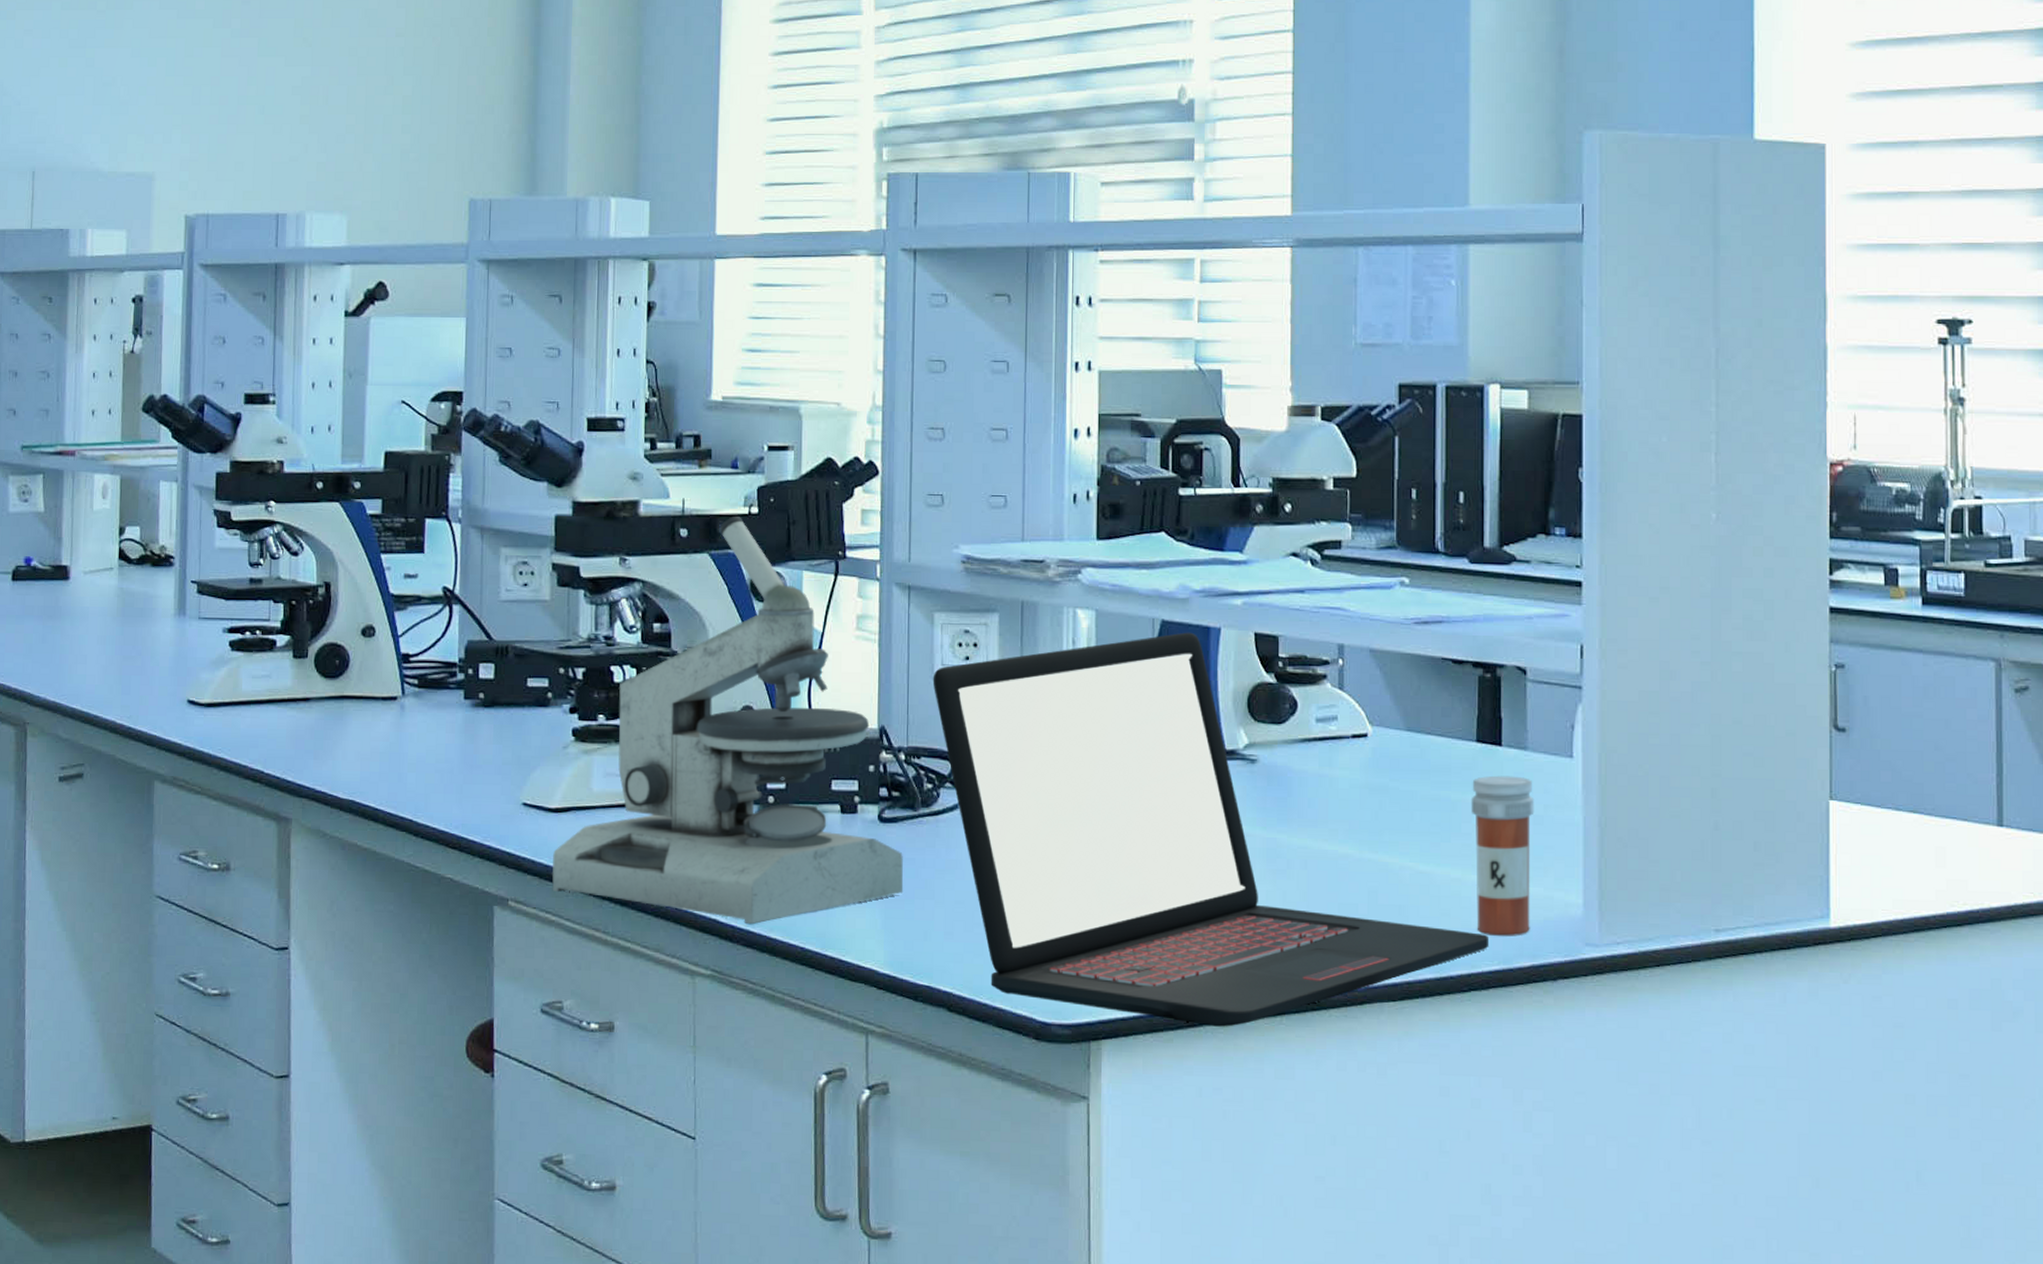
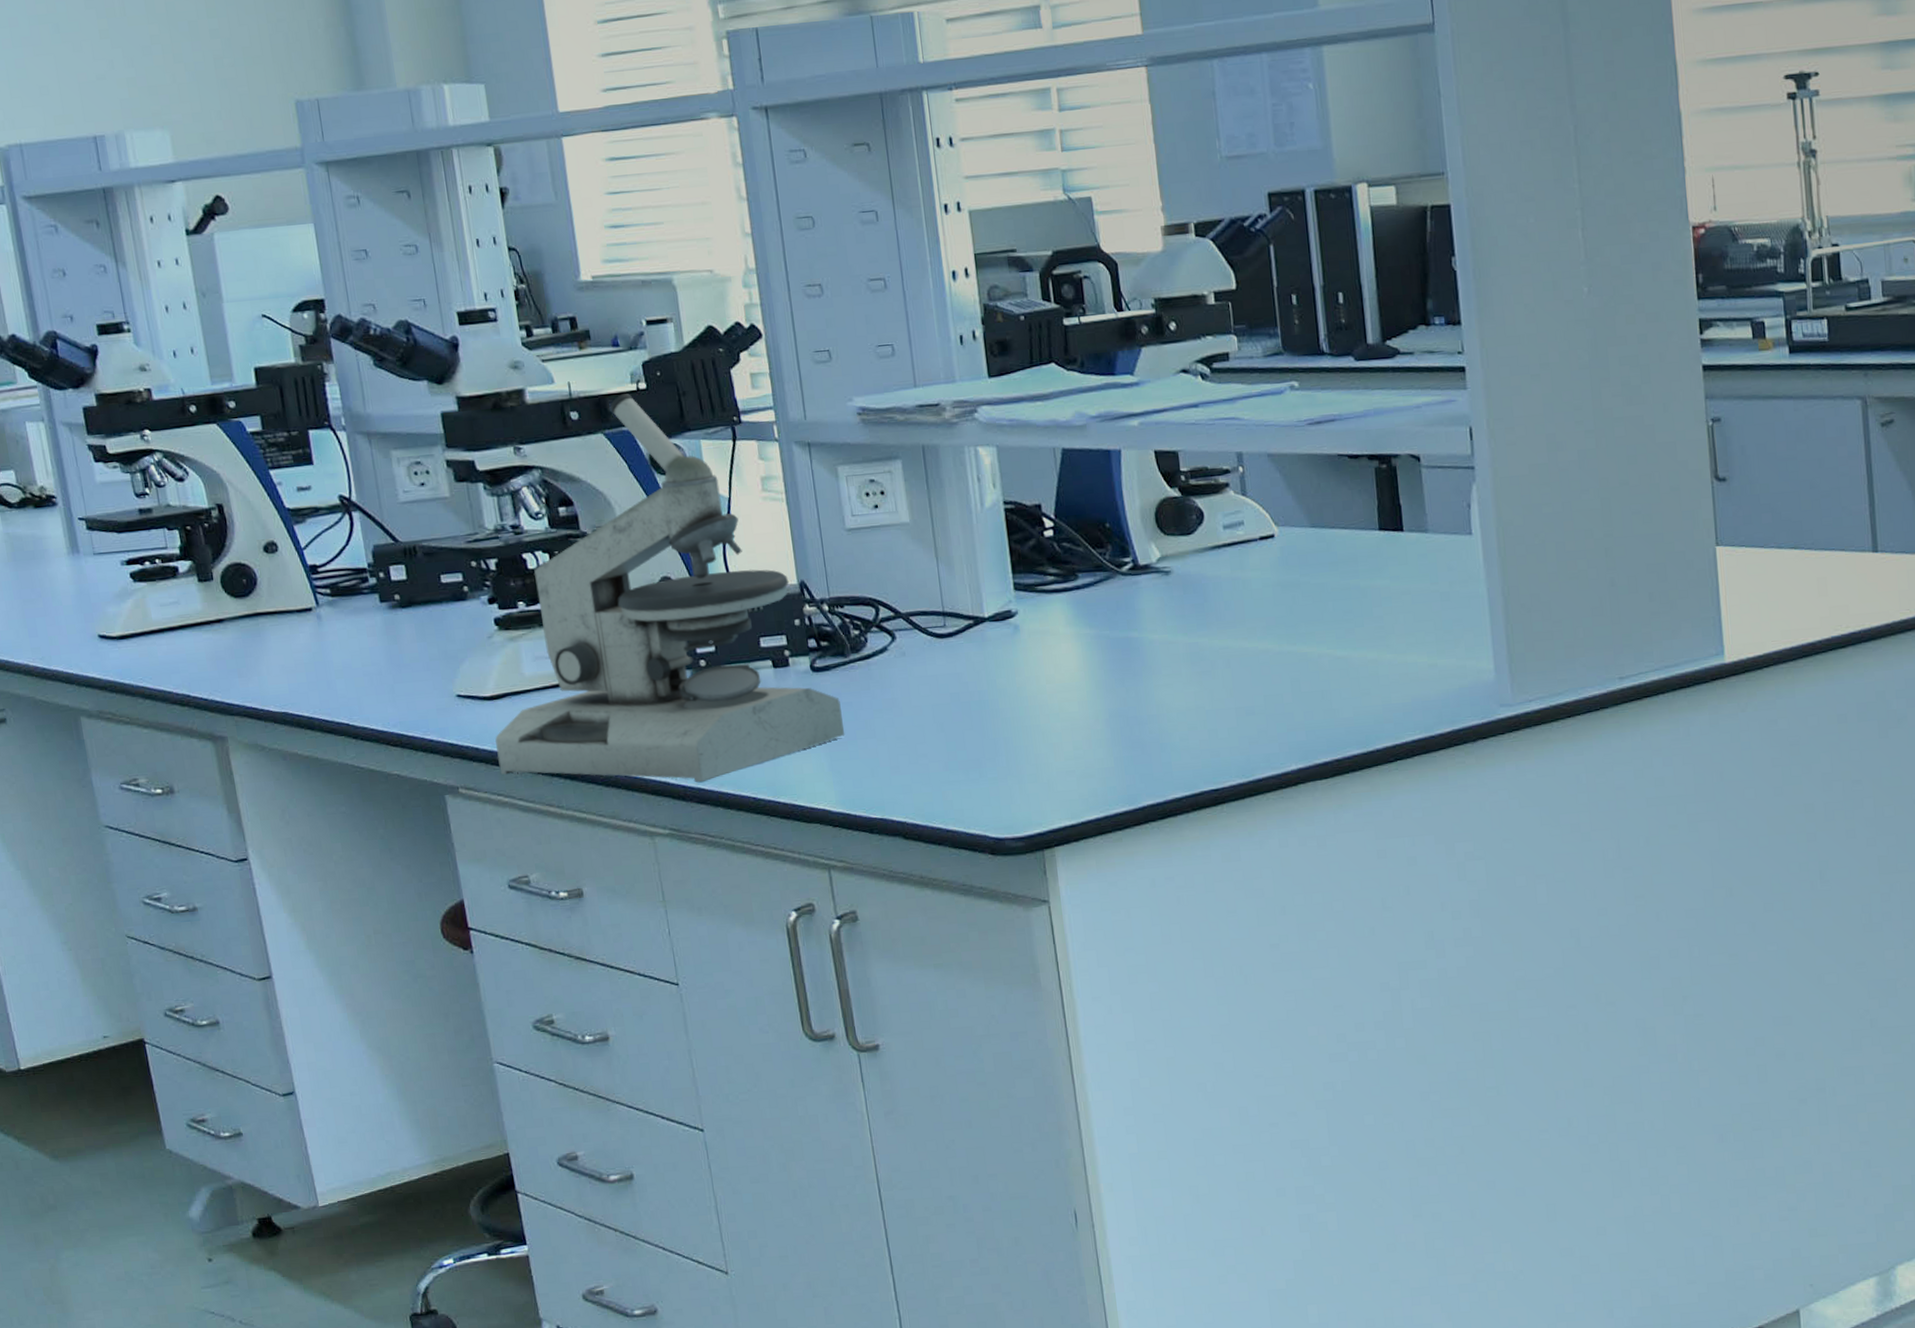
laptop: present [932,632,1490,1027] -> none [844,457,1410,823]
medicine: present [1471,775,1534,937] -> none [1379,558,1447,709]

